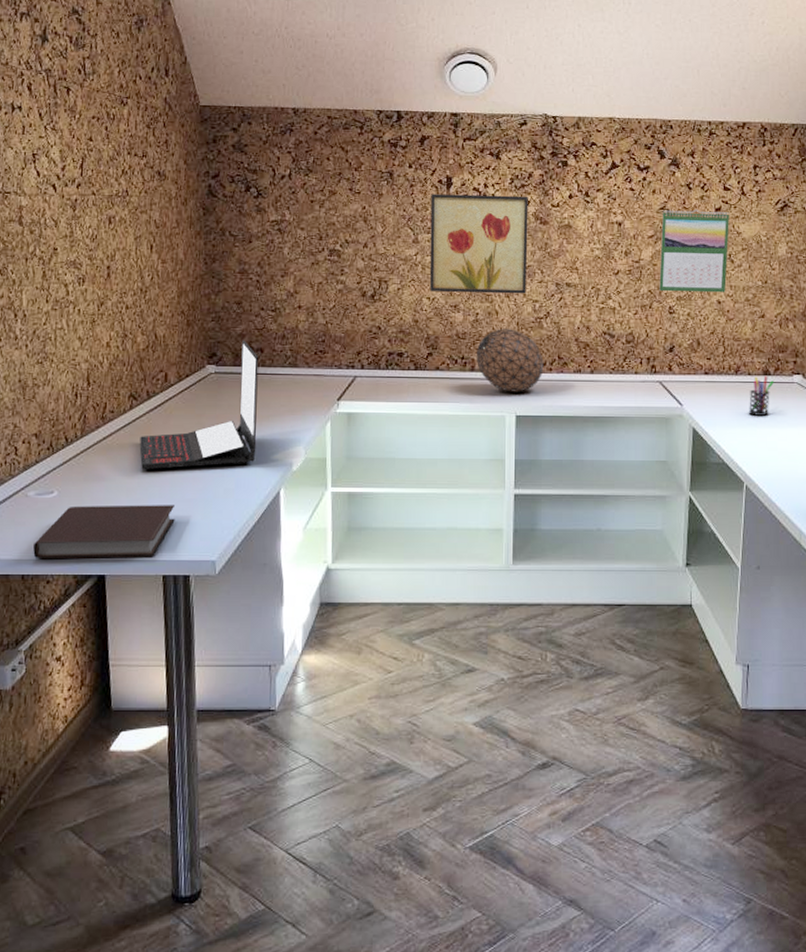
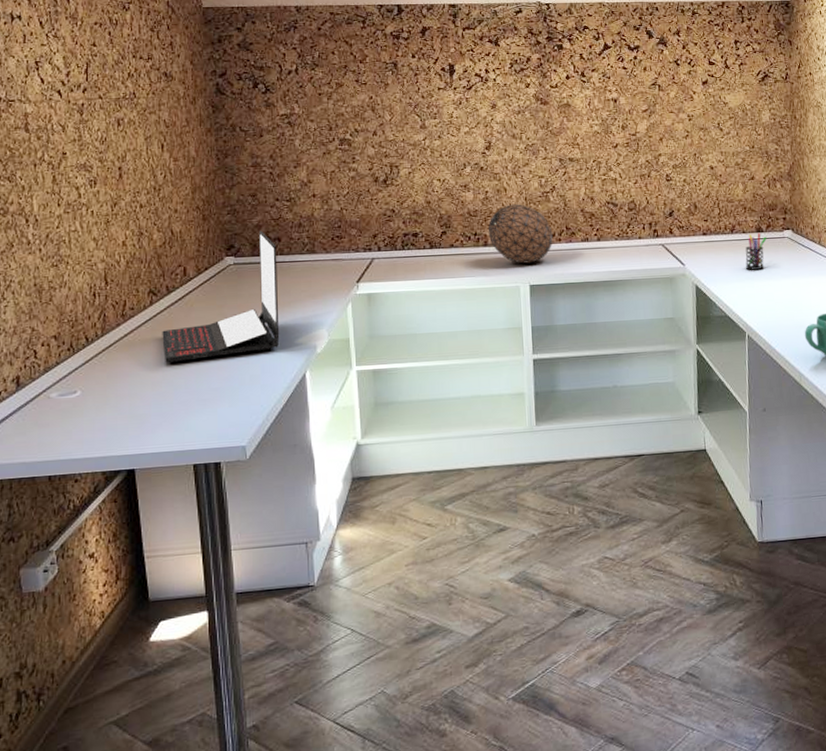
notebook: present [33,505,175,559] -> none [59,395,202,459]
wall art: present [429,194,528,294] -> none [435,79,532,174]
calendar: present [659,209,729,293] -> none [654,83,717,161]

